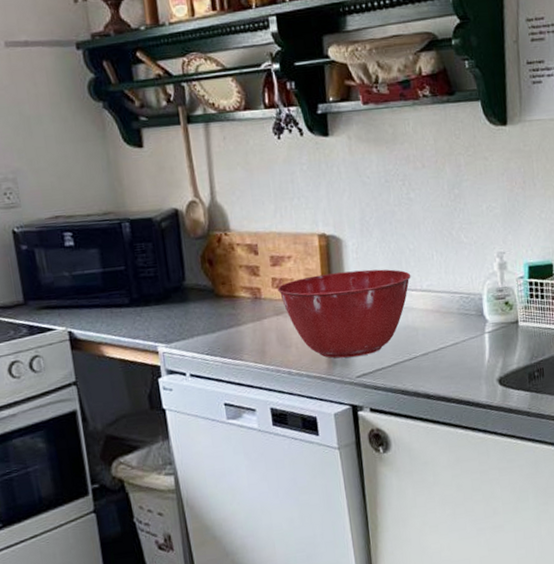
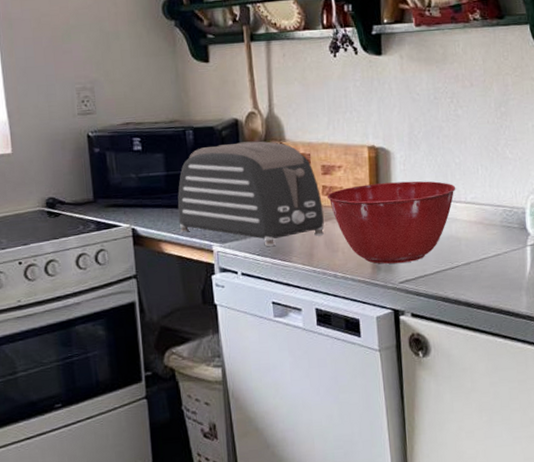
toaster: none [116,232,276,346] -> present [177,141,324,247]

